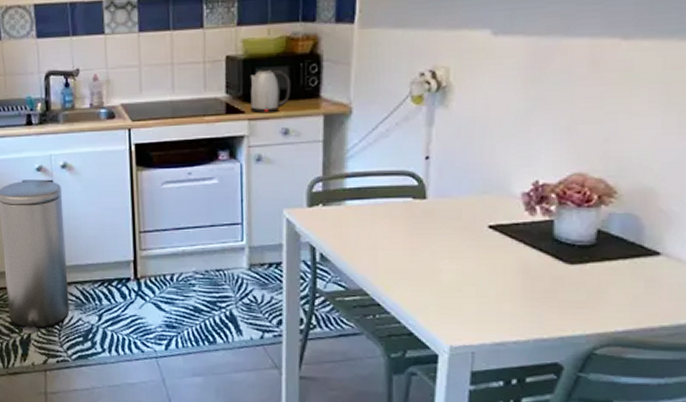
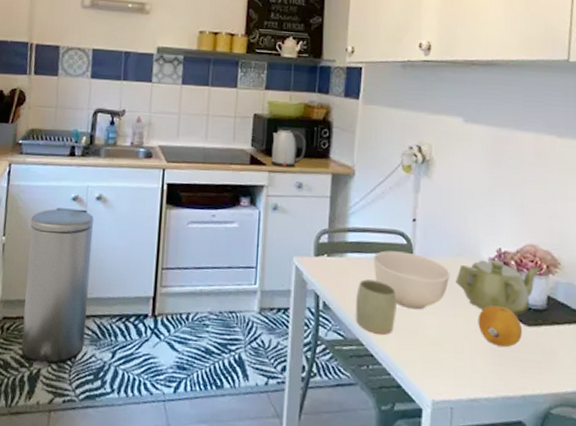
mug: none [358,227,407,283] -> present [356,279,397,335]
bowl: none [377,194,472,255] -> present [373,250,450,310]
teapot: none [479,194,591,258] -> present [456,259,541,320]
fruit: none [506,245,564,287] -> present [478,305,523,347]

